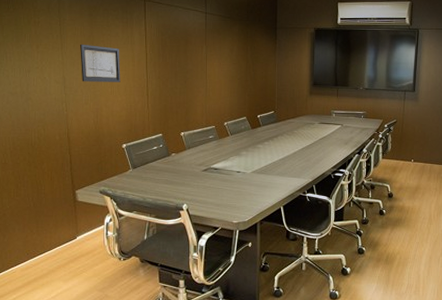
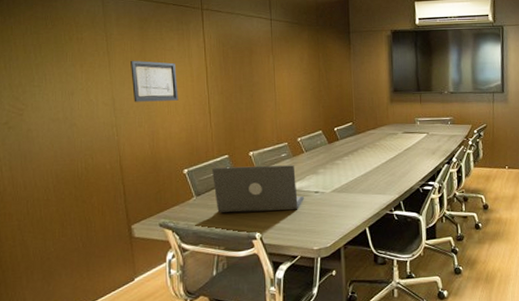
laptop: none [147,145,227,187] -> present [211,165,304,213]

